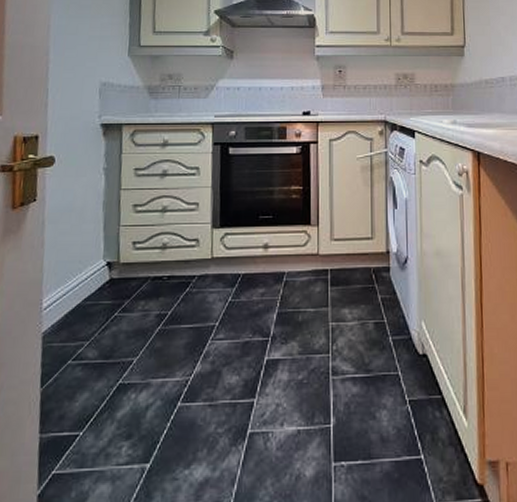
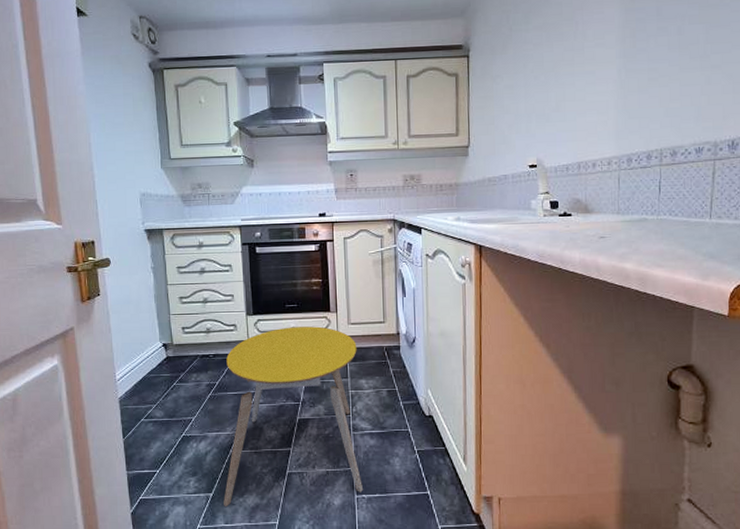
stool: none [163,242,343,482] -> present [223,326,364,506]

